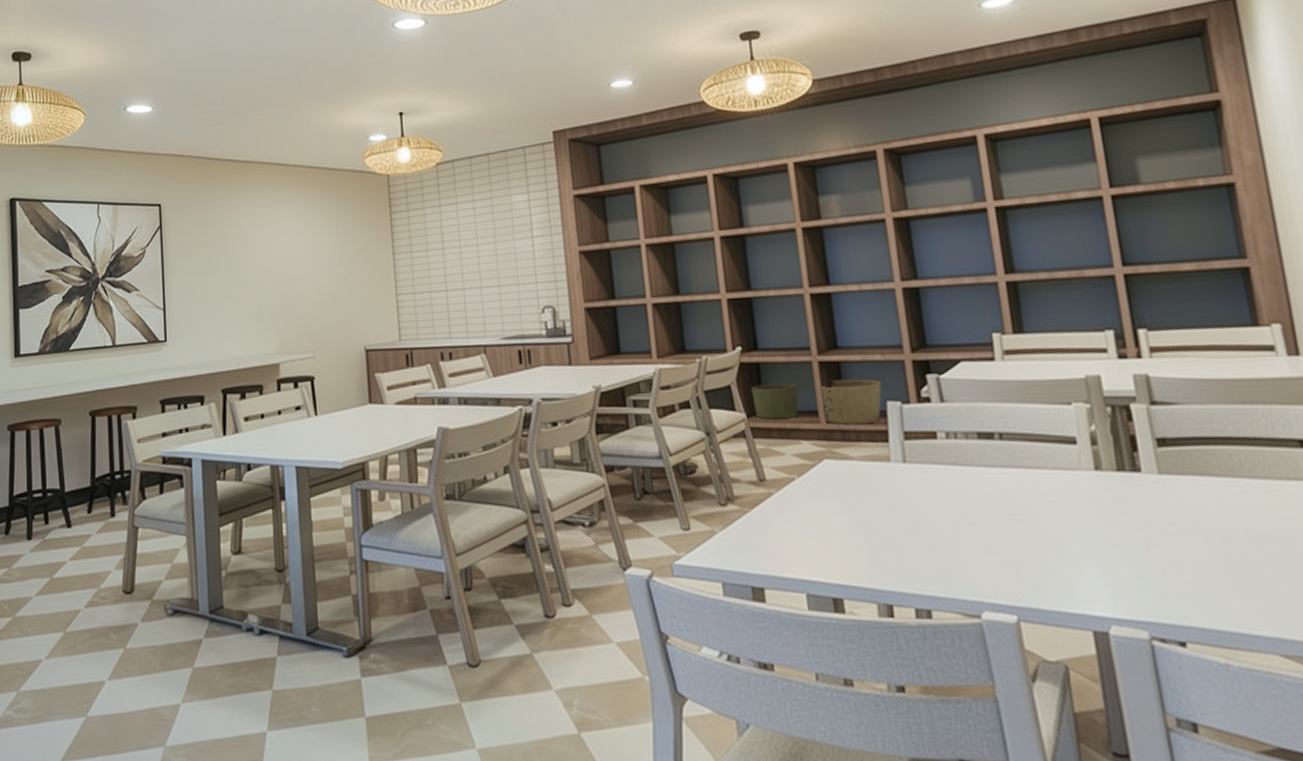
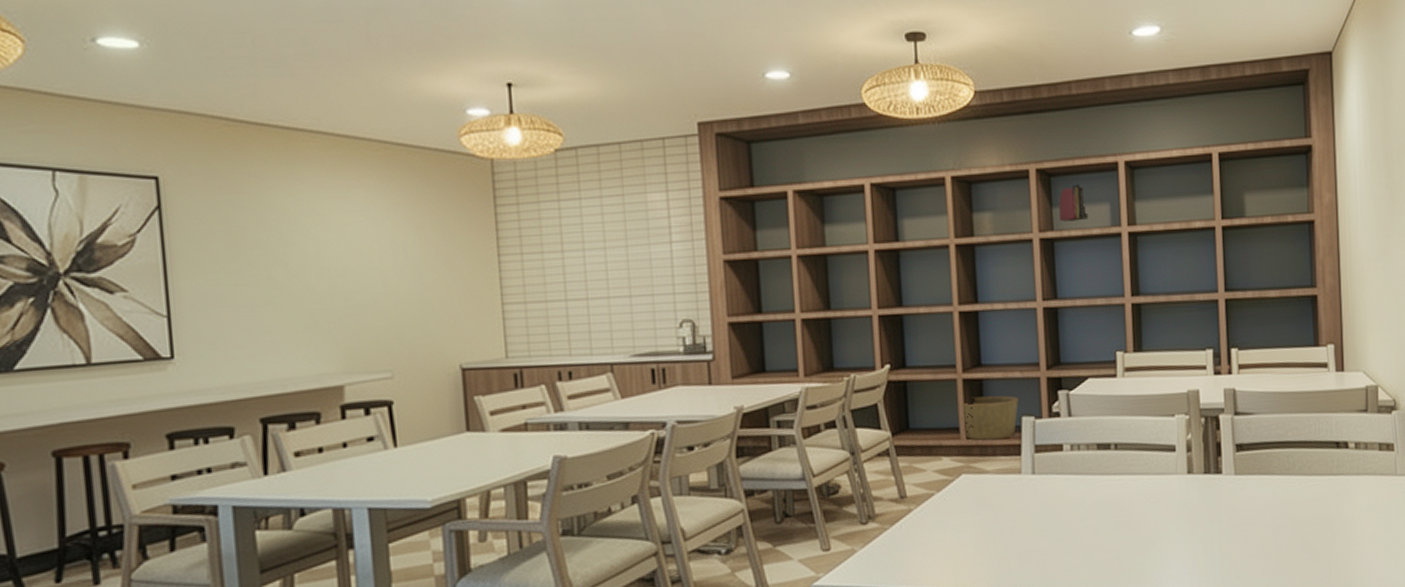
basket: present [751,382,799,420] -> none [897,400,942,437]
books: none [910,161,947,200] -> present [1058,184,1088,222]

